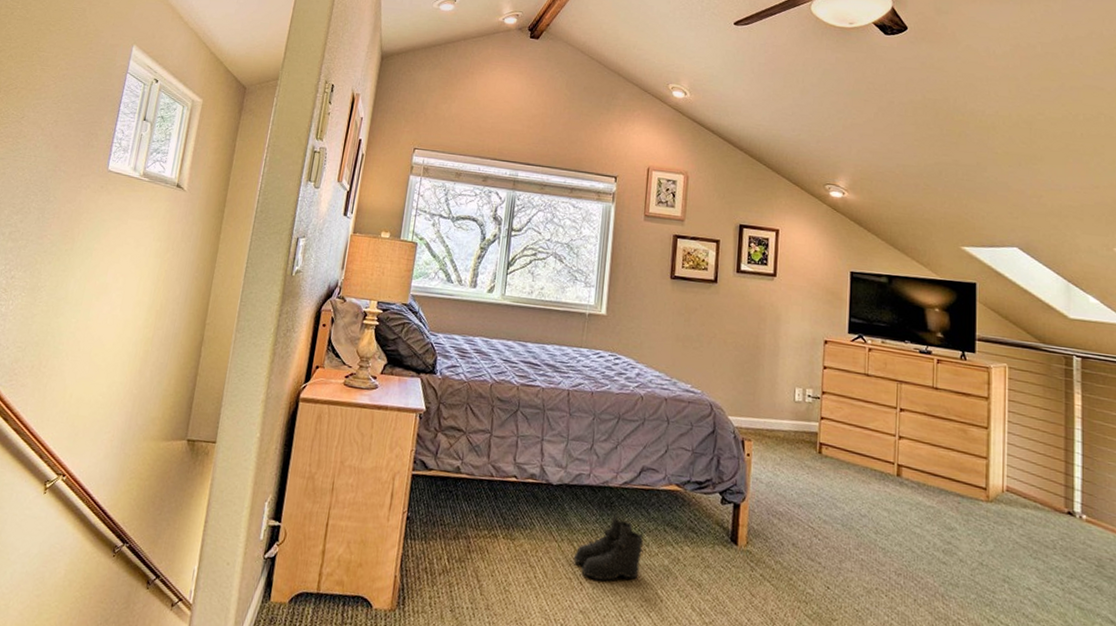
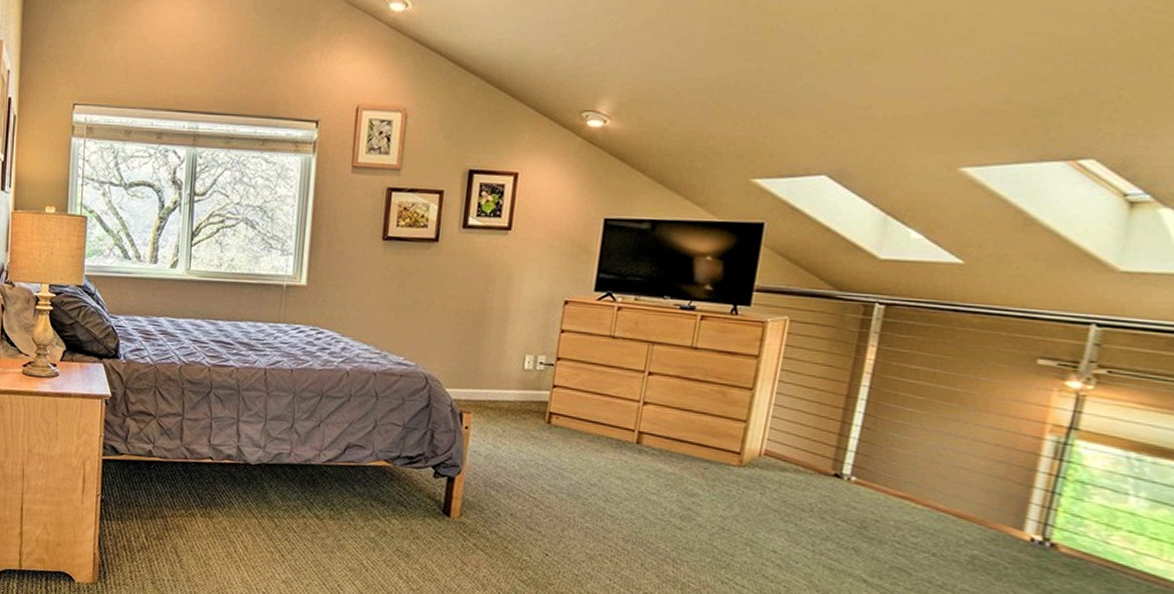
boots: present [573,516,644,582] -> none [274,493,349,554]

